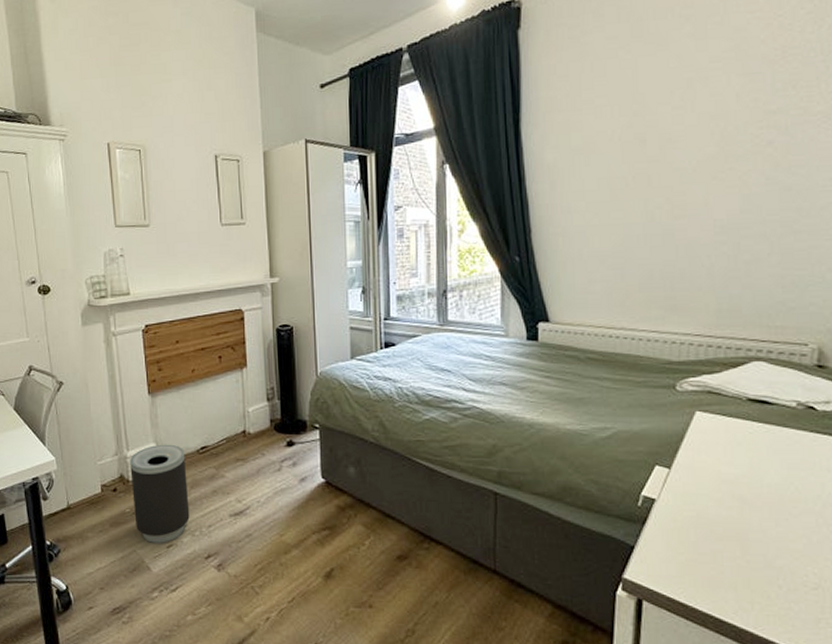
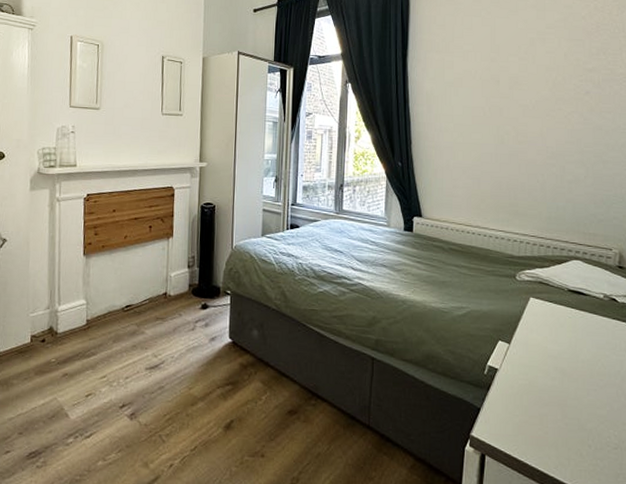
trash bin: present [130,444,190,543] -> none [59,301,111,392]

